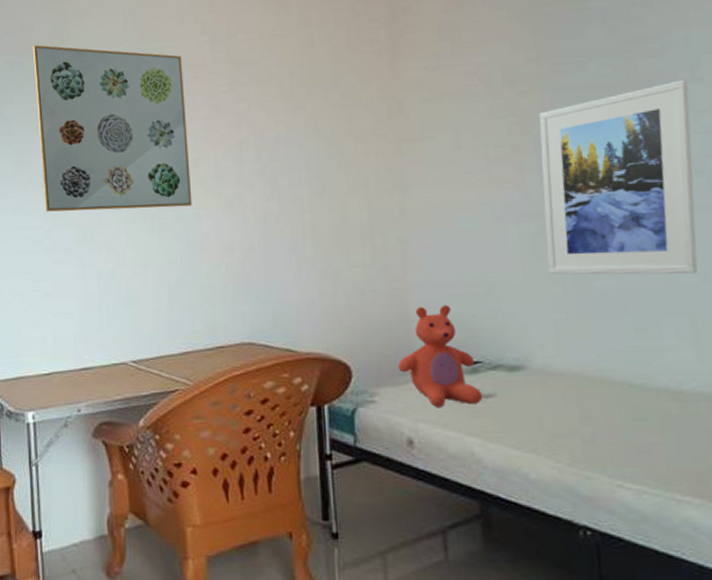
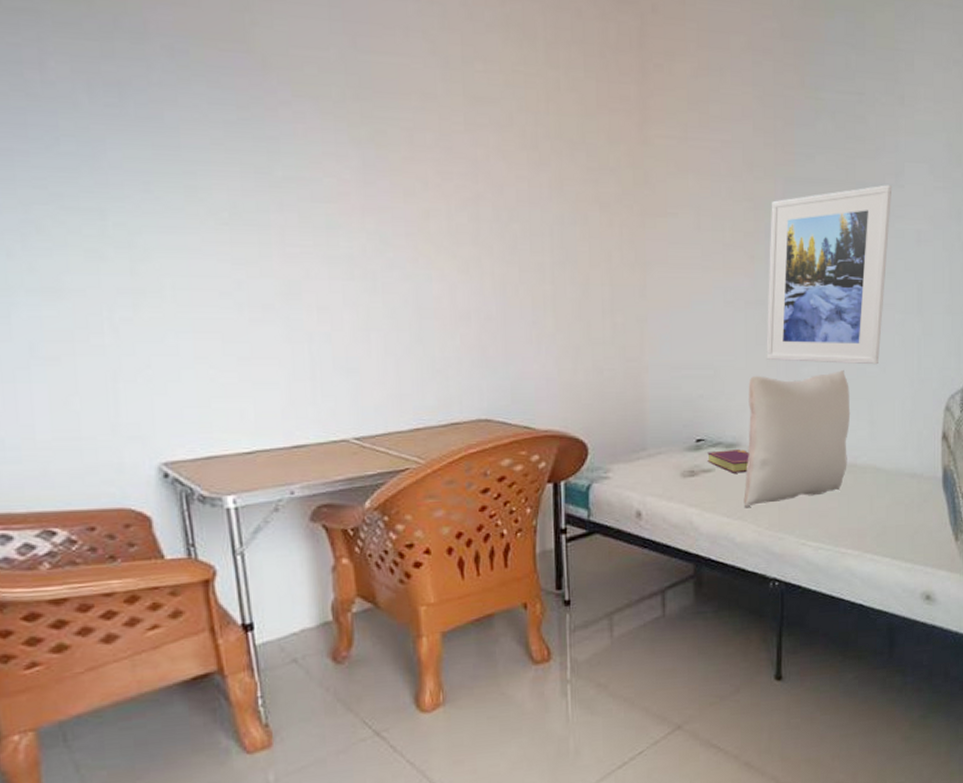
wall art: present [32,45,192,212] -> none [201,28,422,265]
teddy bear: present [397,305,482,407] -> none [631,385,702,481]
book: none [486,371,538,399] -> present [707,448,749,473]
pillow: none [529,281,670,438] -> present [743,369,851,507]

